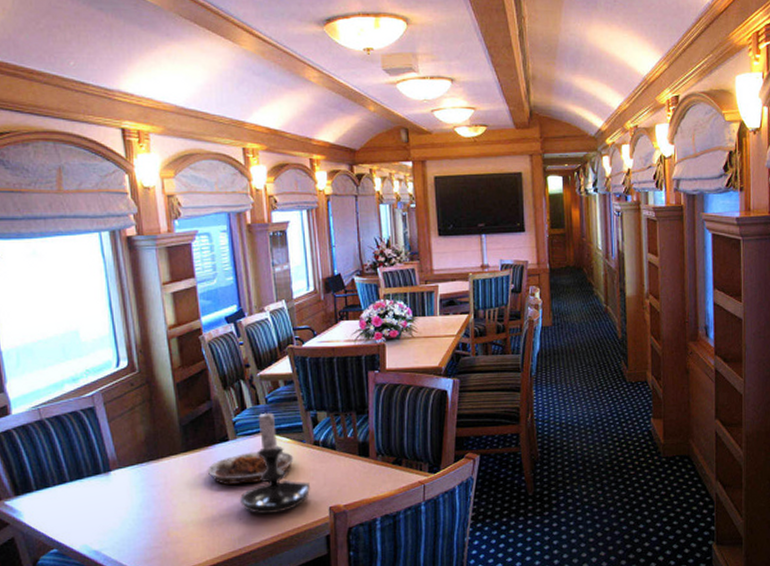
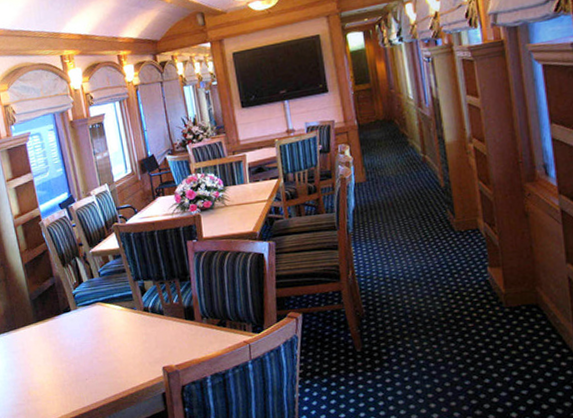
plate: present [207,451,294,486] -> none [55,319,128,351]
candle holder: present [239,407,311,514] -> none [84,280,145,374]

